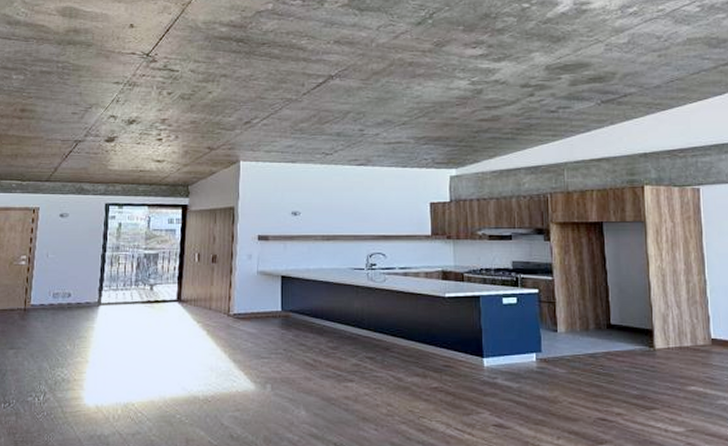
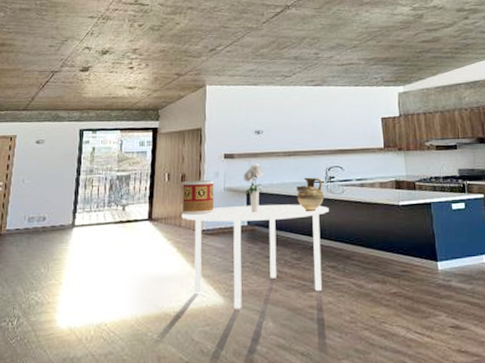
dining table: none [212,290,369,396] -> present [181,204,329,309]
decorative container: none [213,262,247,299] -> present [183,180,214,216]
bouquet: none [278,247,299,299] -> present [243,163,263,213]
ceramic jug: none [335,263,363,300] -> present [296,177,324,212]

